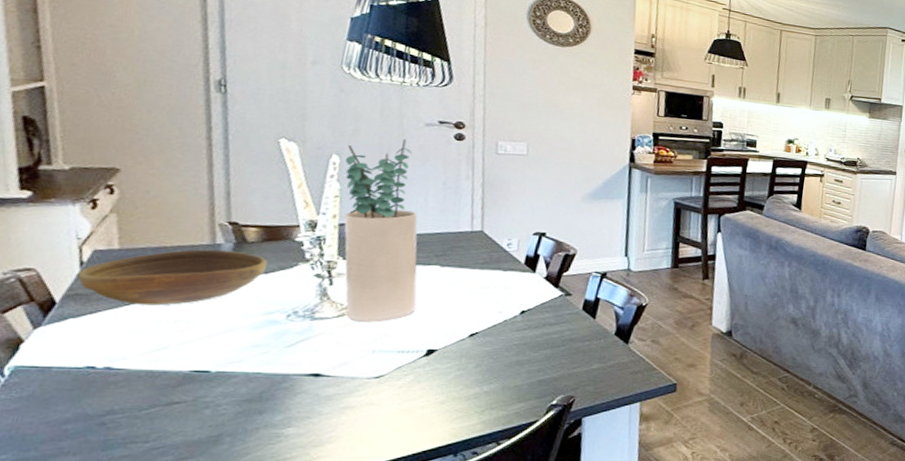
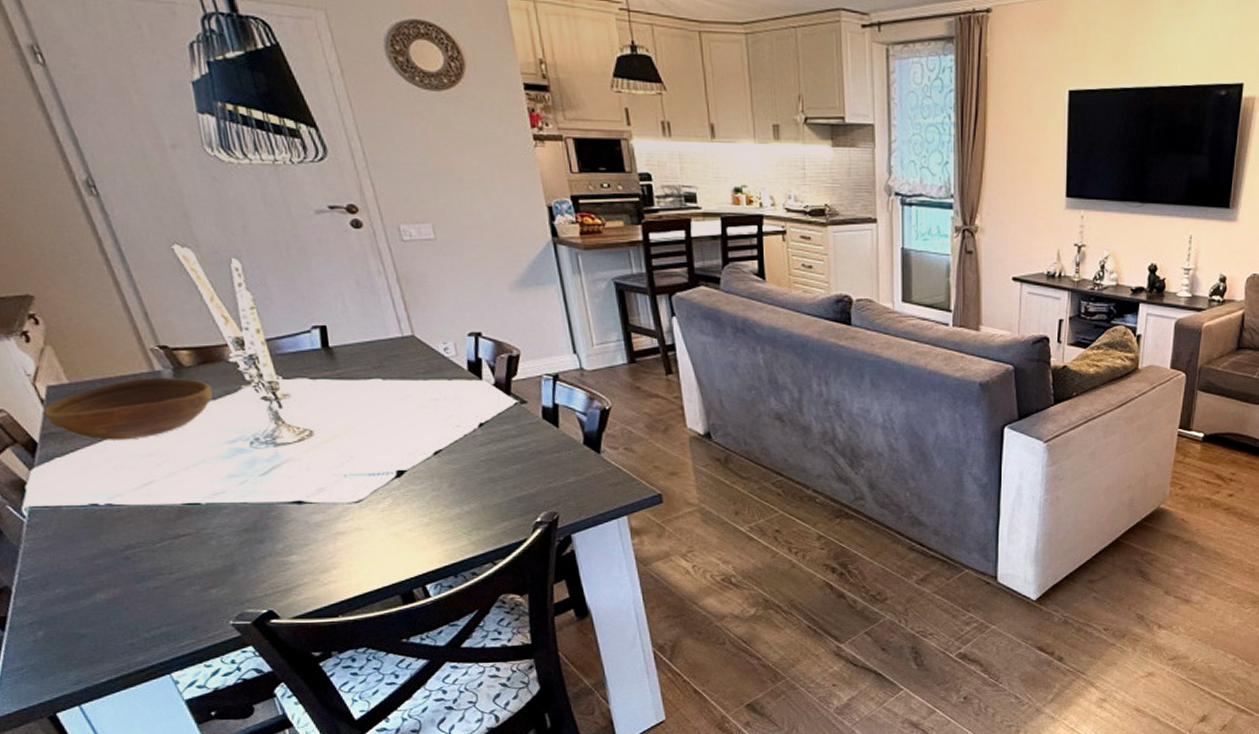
vase: present [344,139,418,322] -> none [243,232,373,445]

